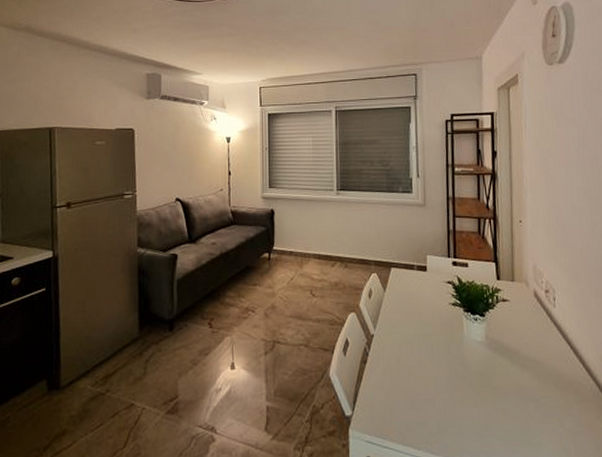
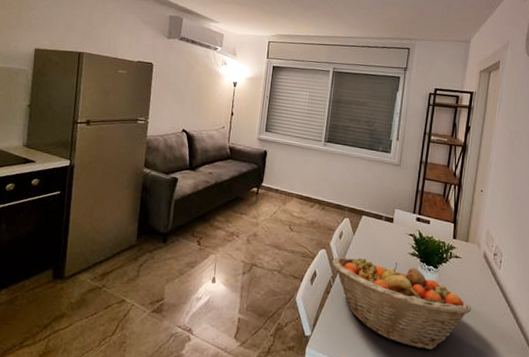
fruit basket: none [365,316,531,413] -> present [332,256,472,350]

